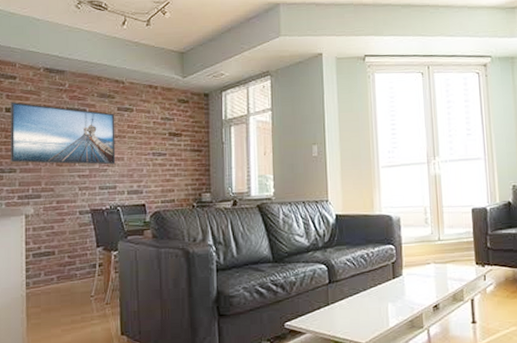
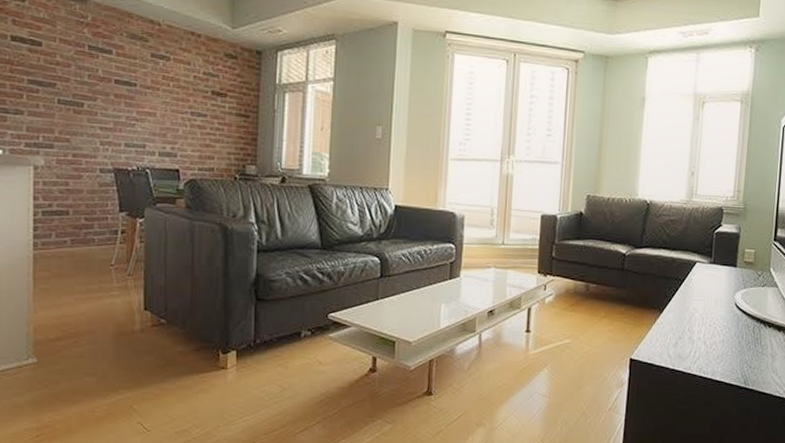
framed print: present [11,101,116,165] -> none [17,29,148,120]

